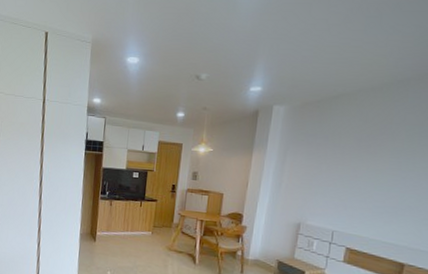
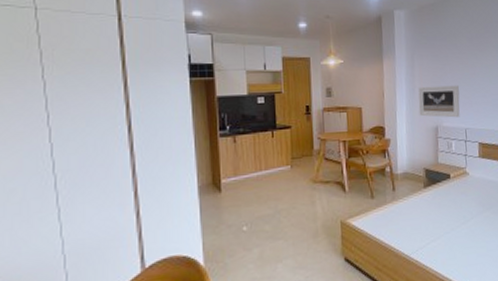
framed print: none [282,182,335,219] -> present [418,85,460,118]

